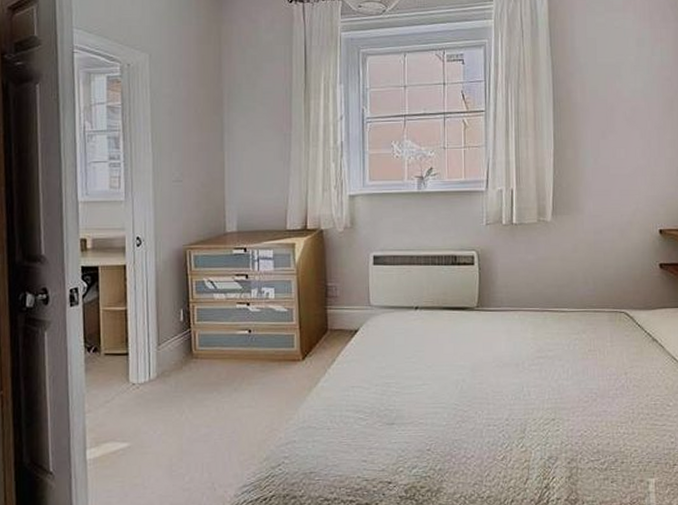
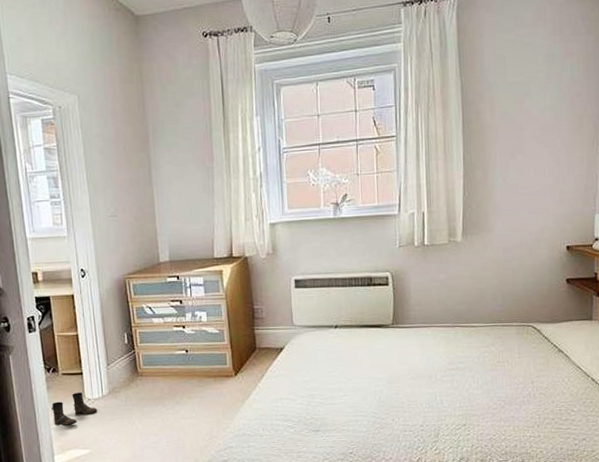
boots: none [88,375,142,415] -> present [51,391,98,427]

